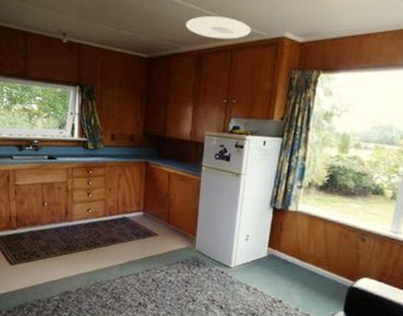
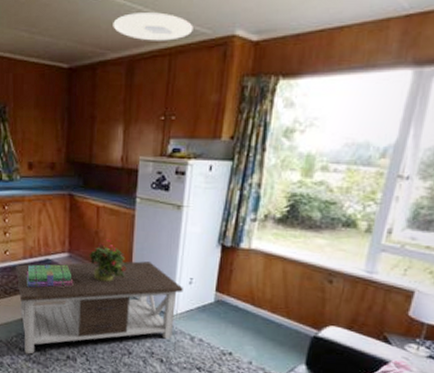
coffee table: none [97,220,241,301] -> present [16,261,183,354]
stack of books: none [105,221,147,242] -> present [26,264,74,288]
potted plant: none [160,201,193,238] -> present [89,239,127,282]

